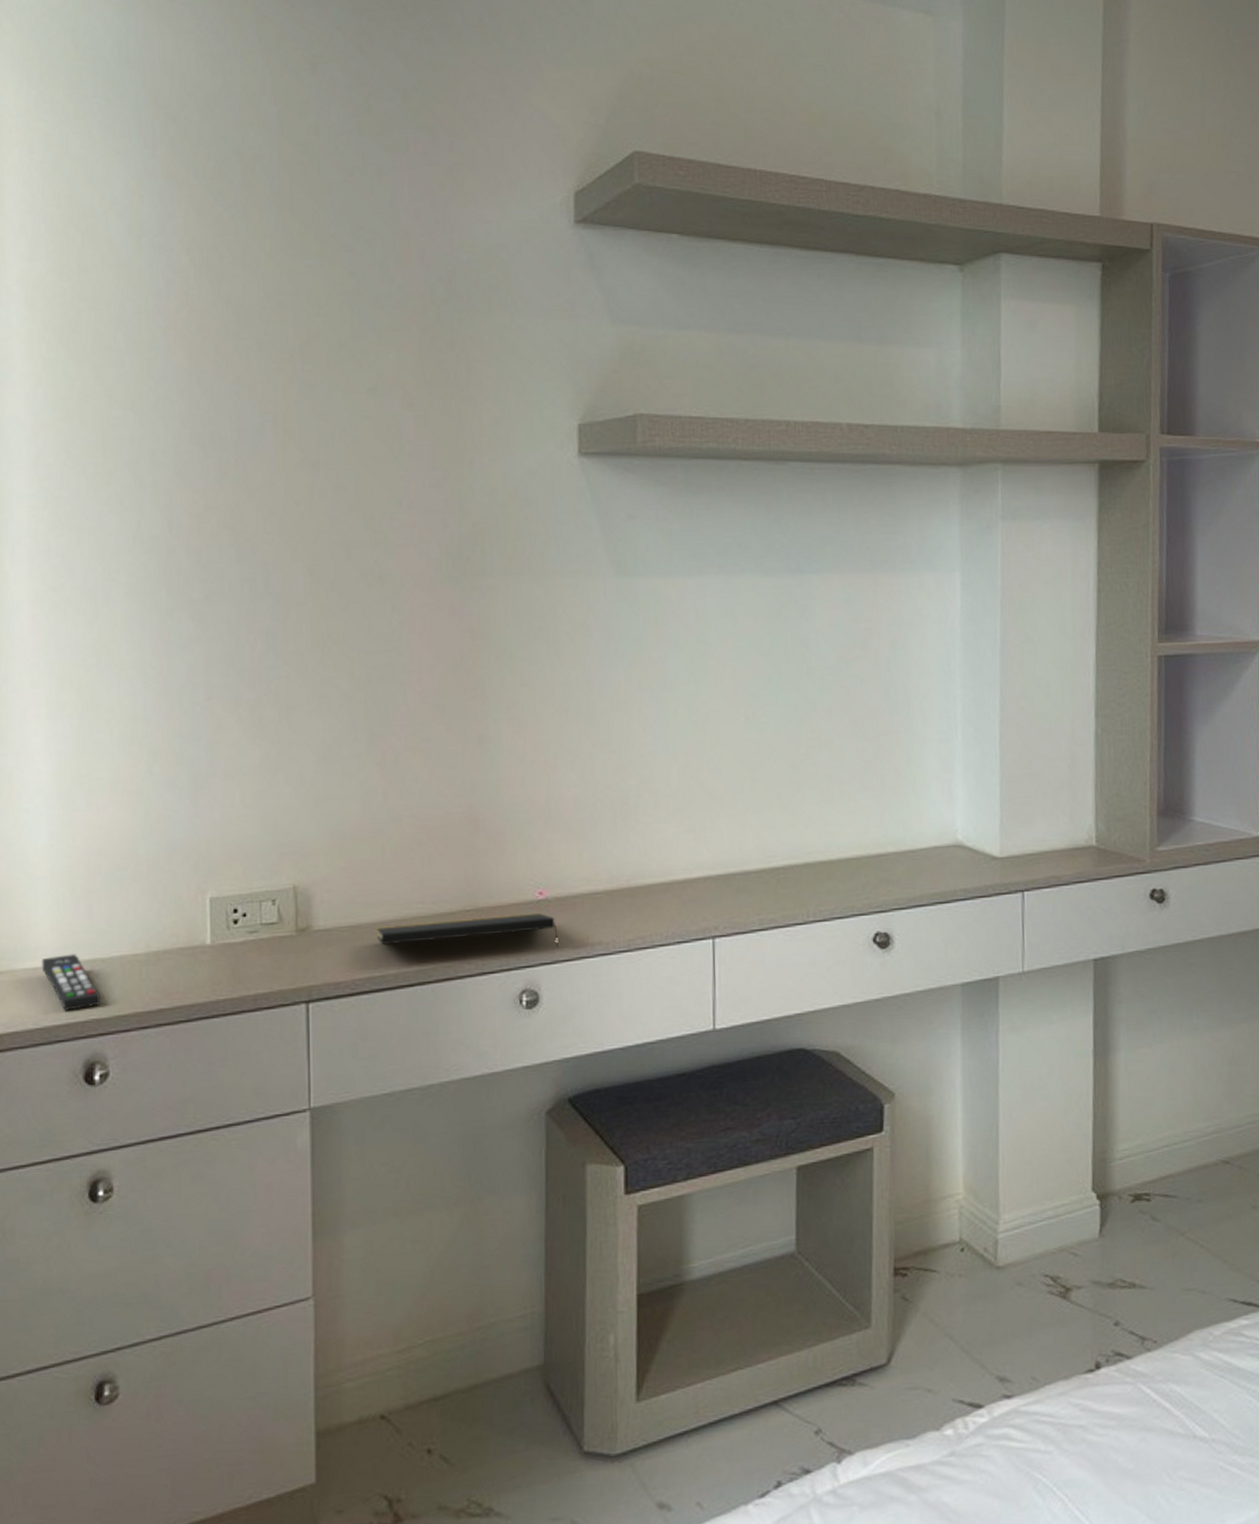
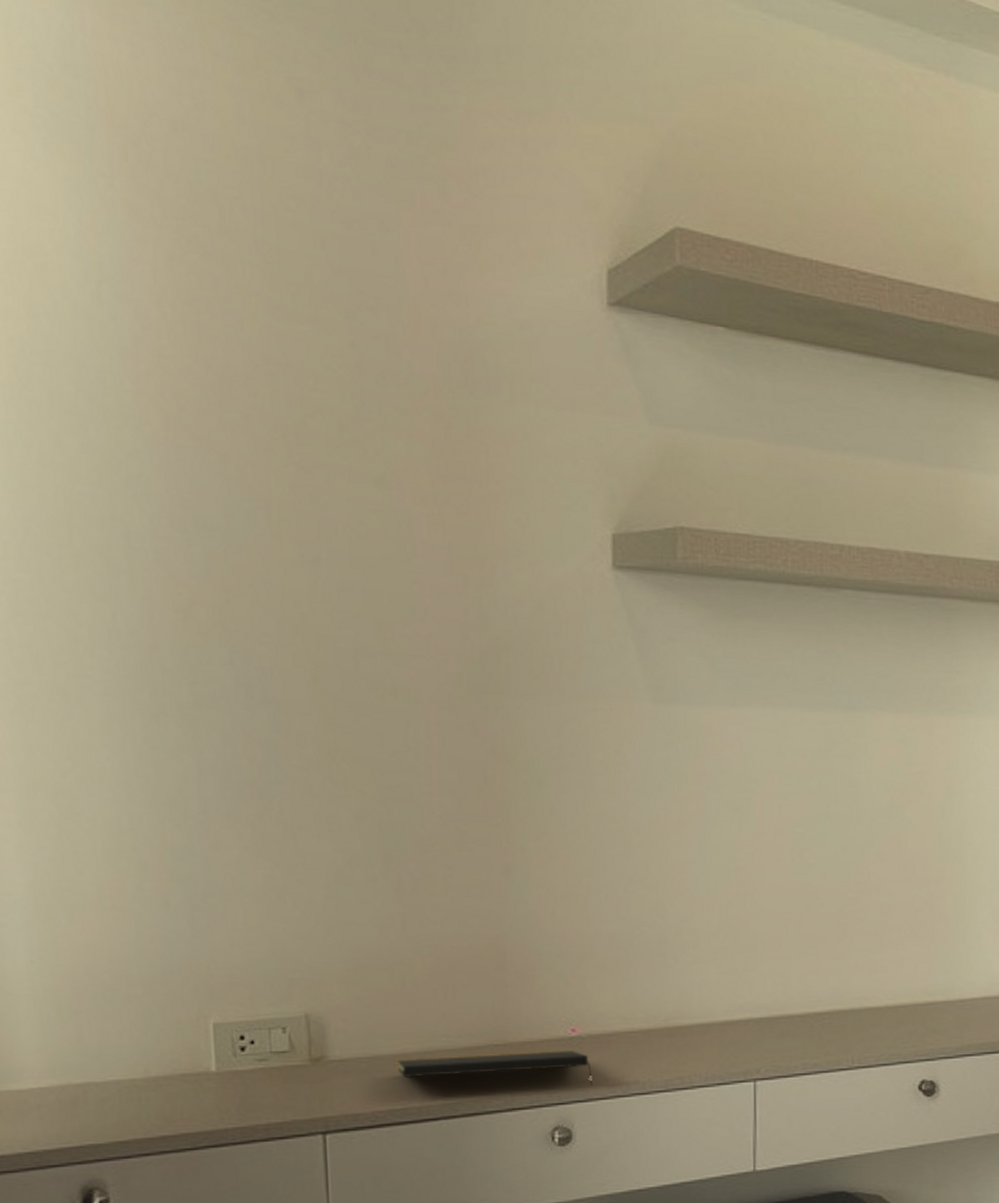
remote control: present [41,954,100,1011] -> none [27,1077,96,1136]

